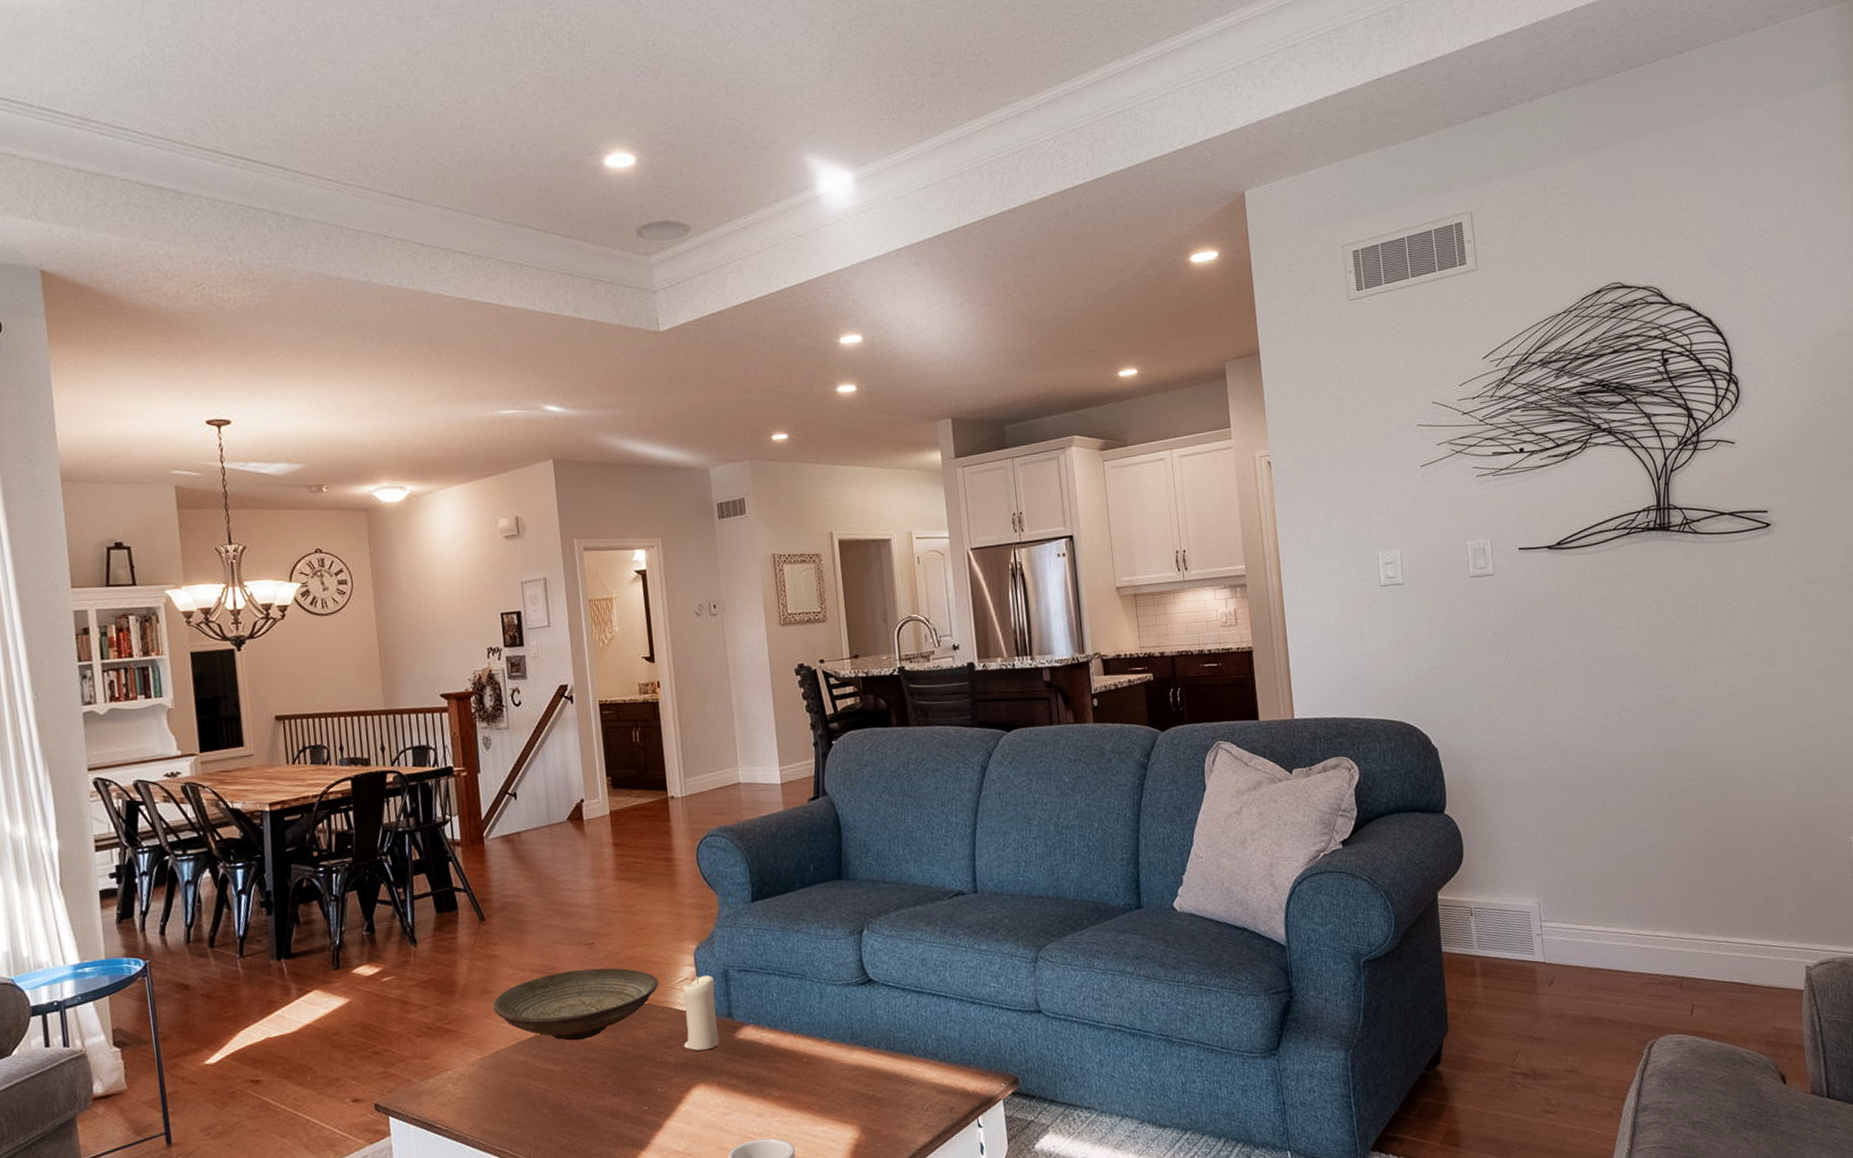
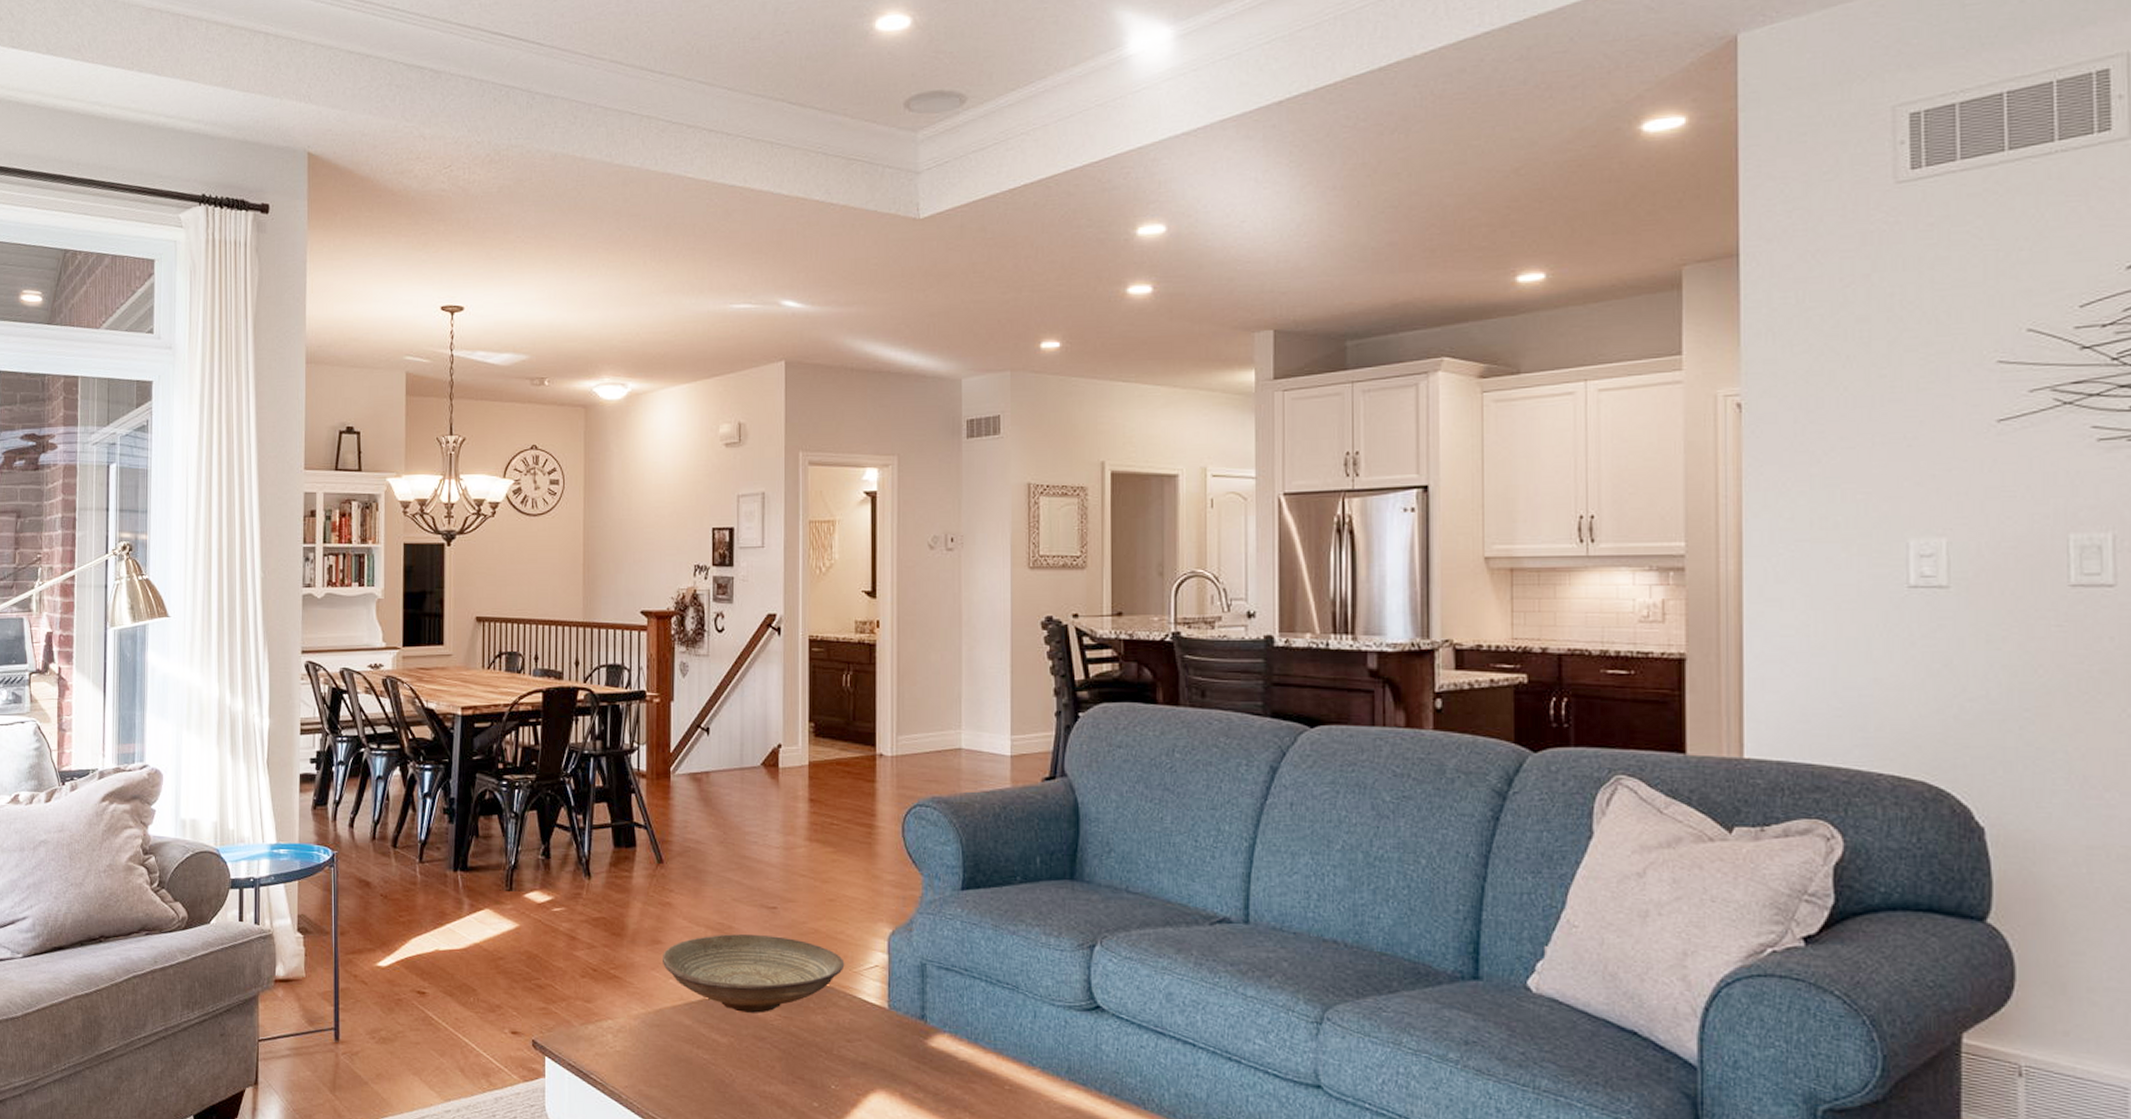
candle: present [682,974,719,1051] -> none [866,964,909,1053]

